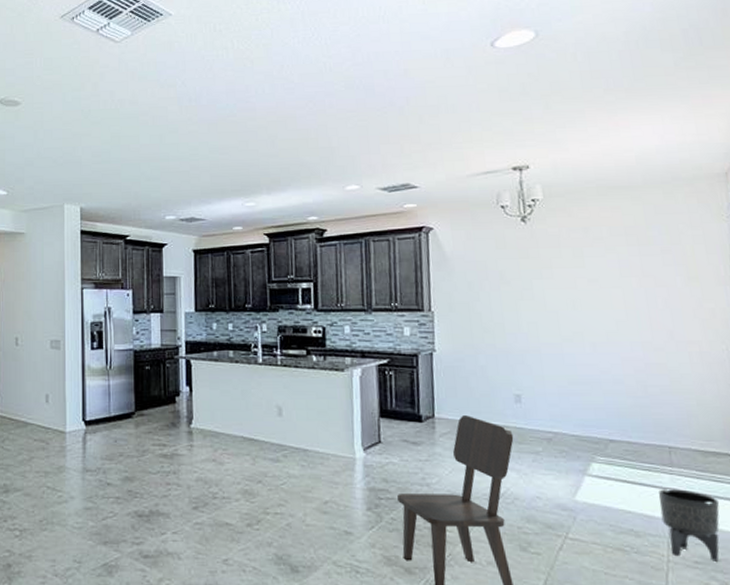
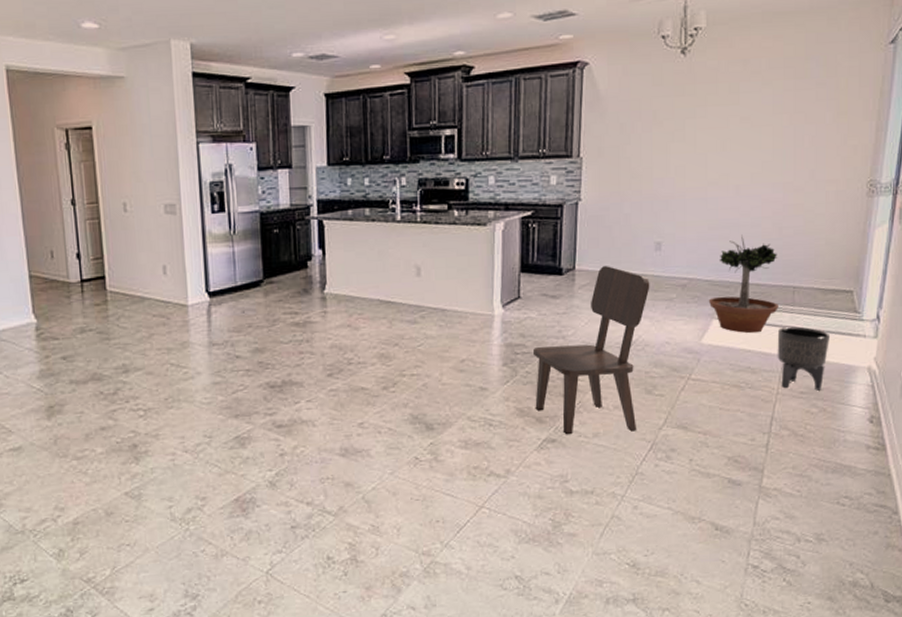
potted tree: none [577,391,656,492] -> present [708,234,778,333]

